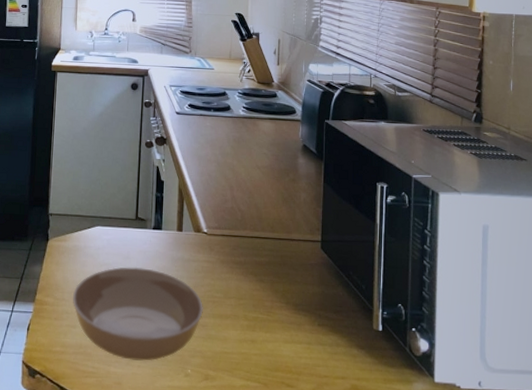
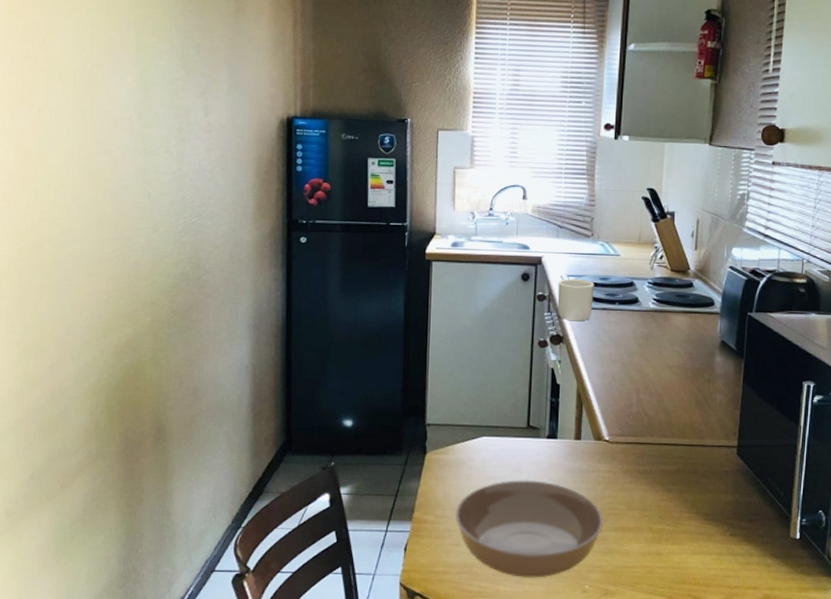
mug: none [161,88,193,126] -> present [557,279,594,322]

